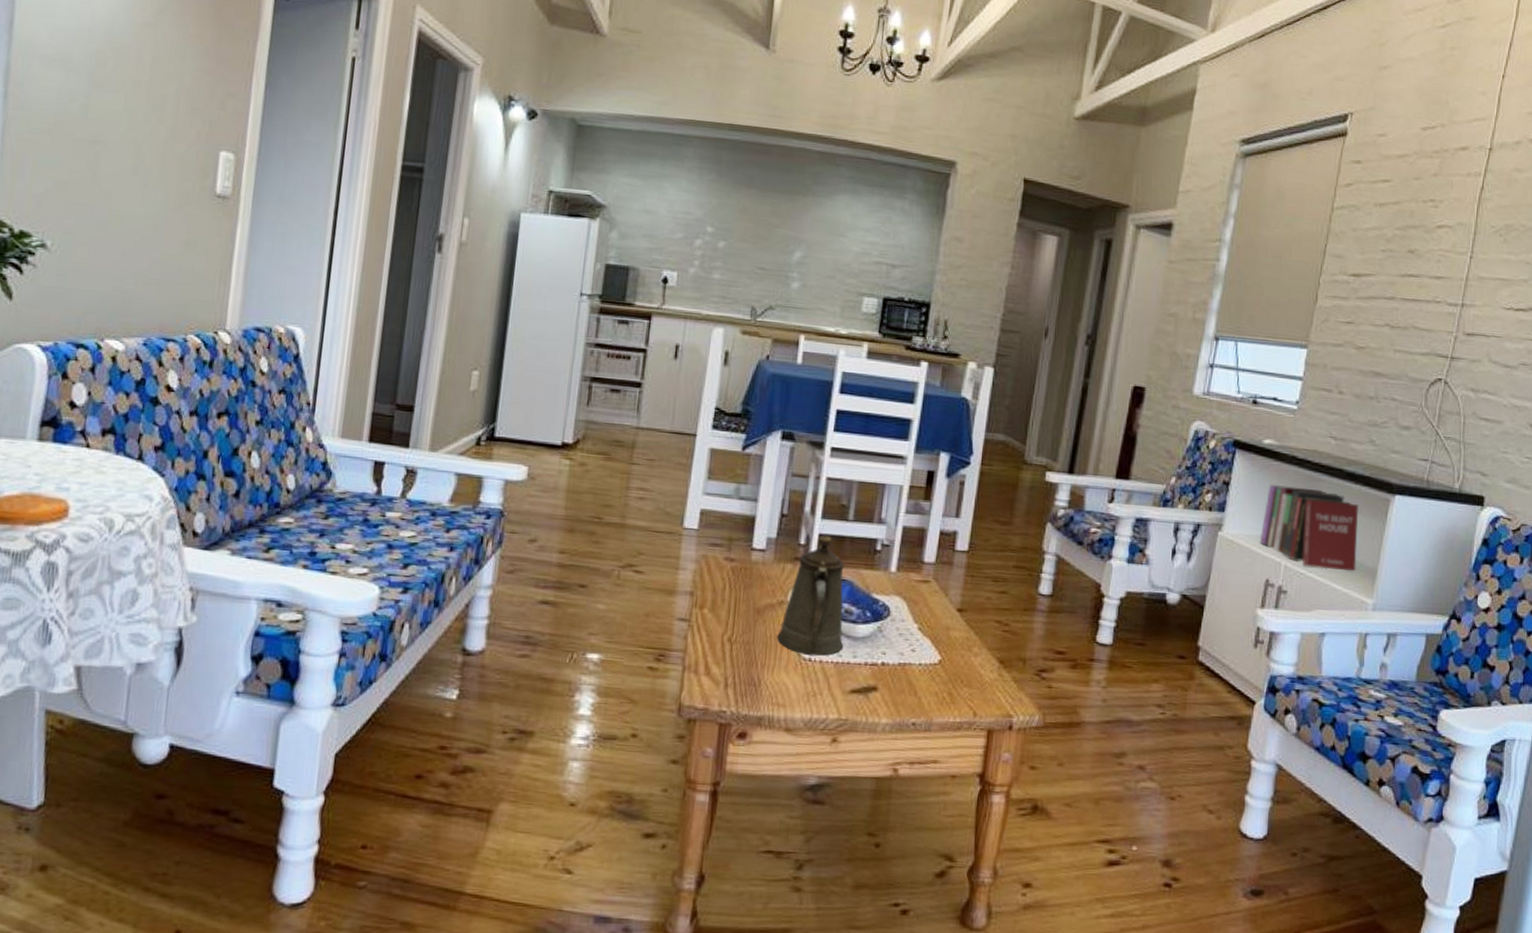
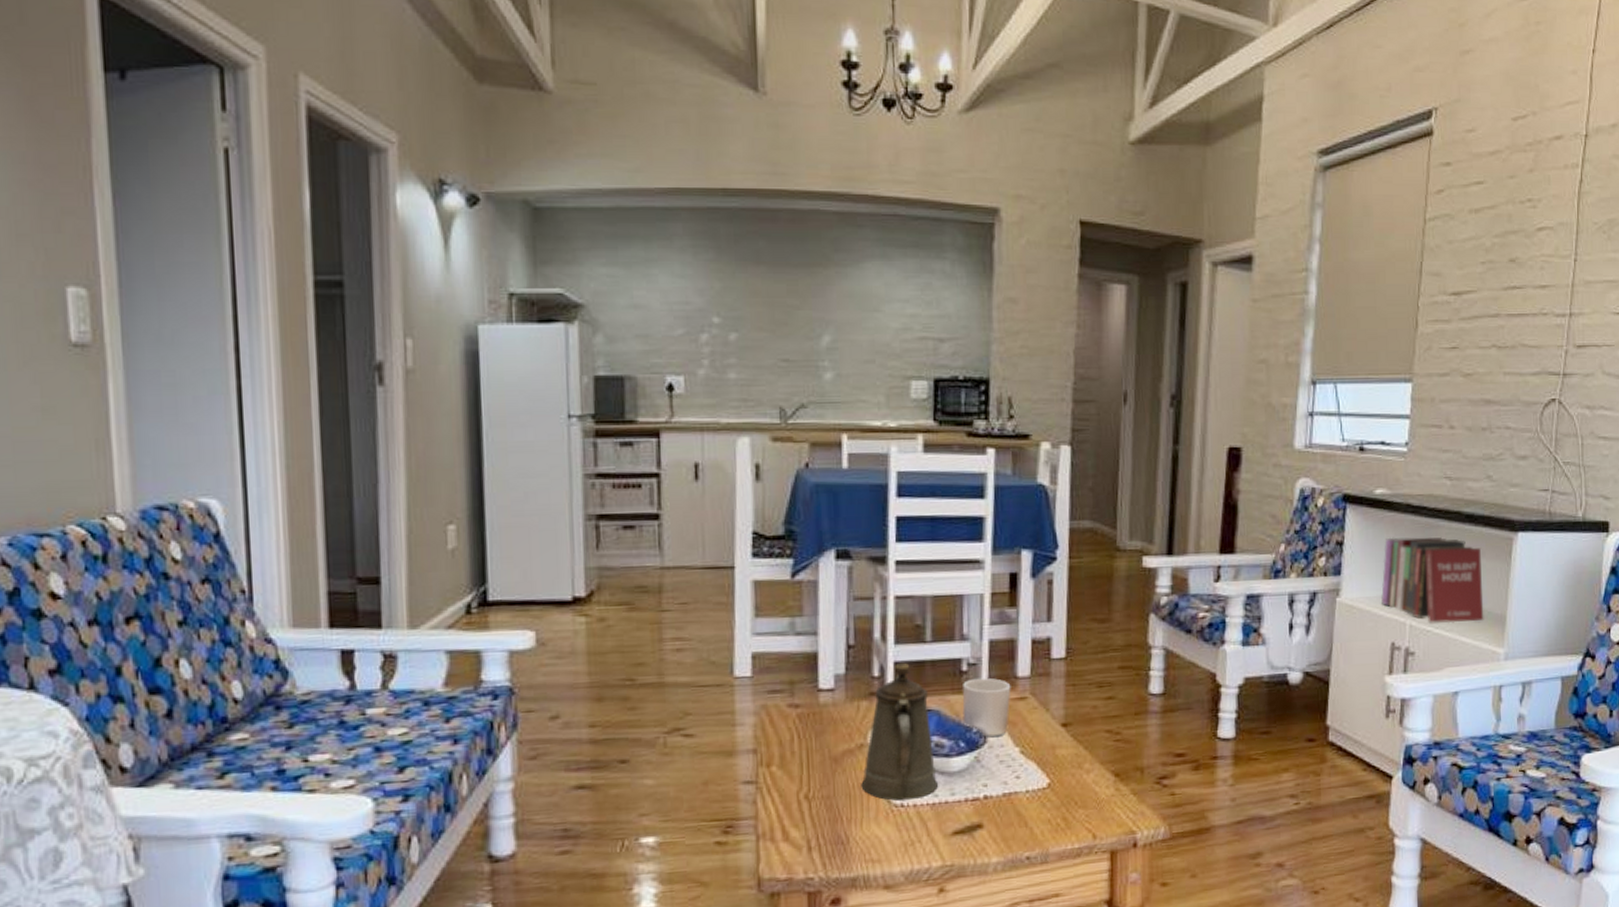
mug: none [871,558,917,612] -> present [962,677,1011,738]

